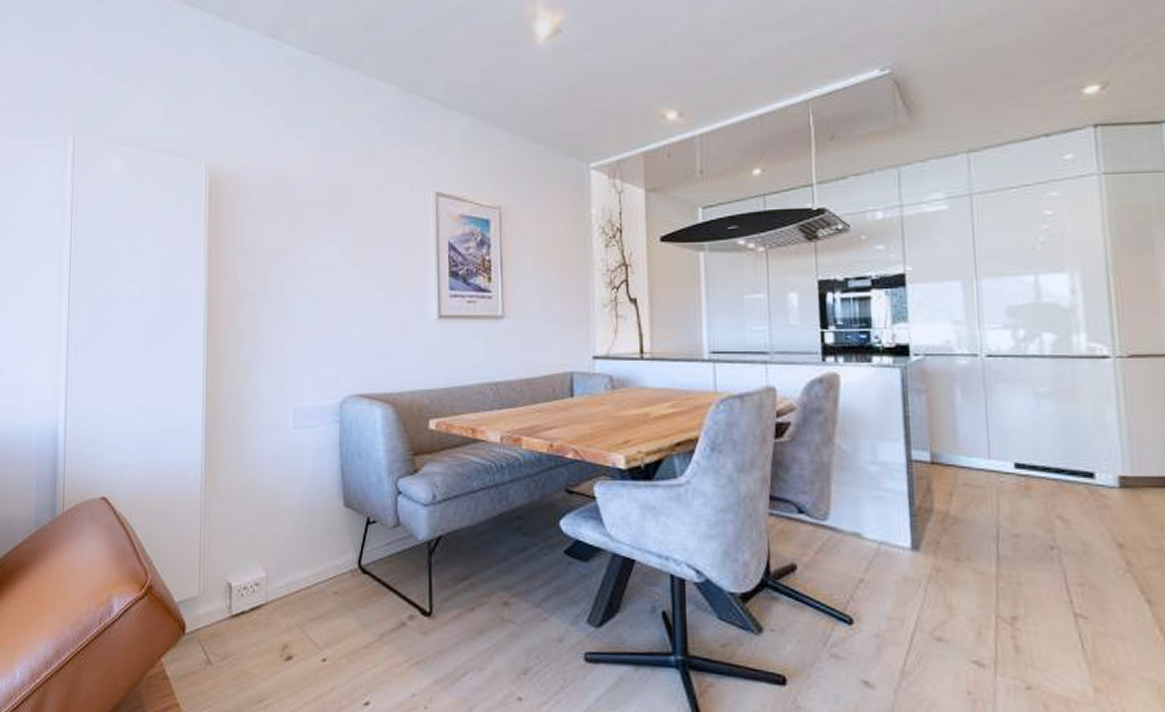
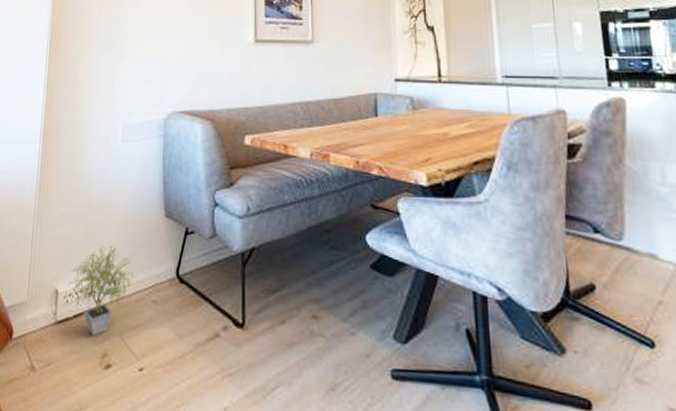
potted plant: none [242,537,316,629] -> present [68,245,137,336]

